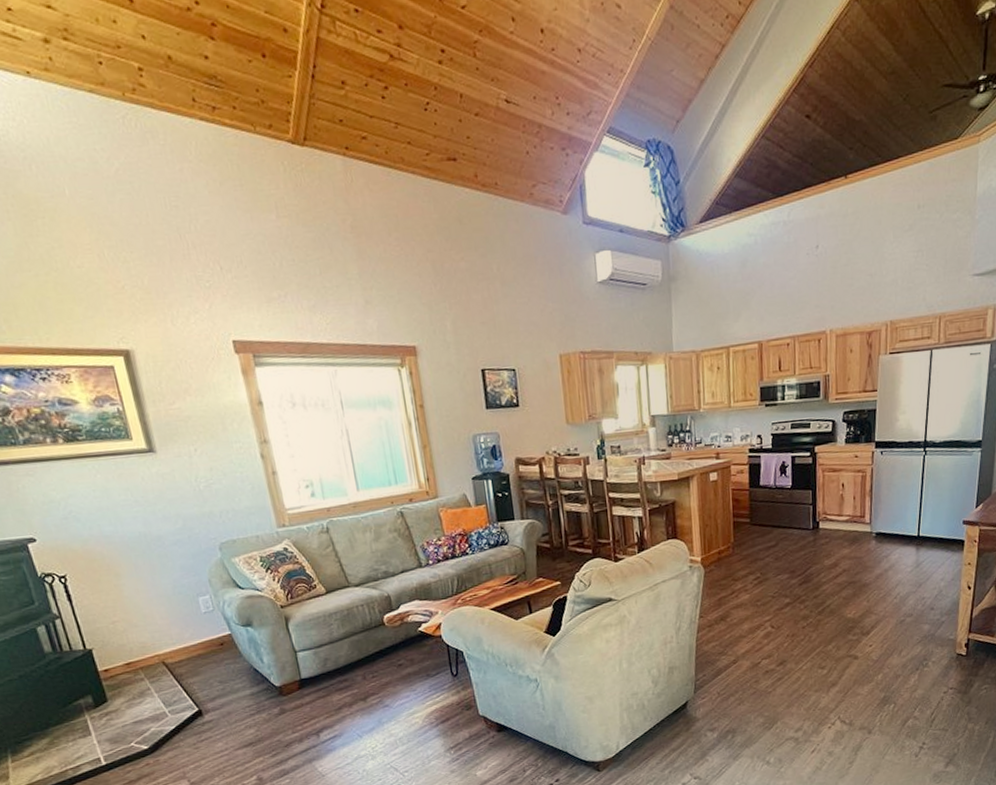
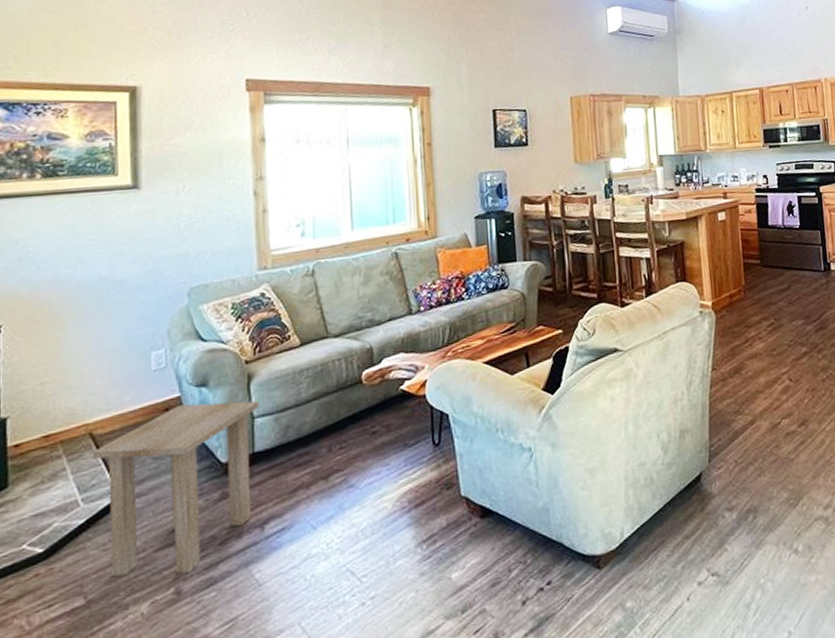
side table: none [168,638,308,767] -> present [92,400,259,577]

